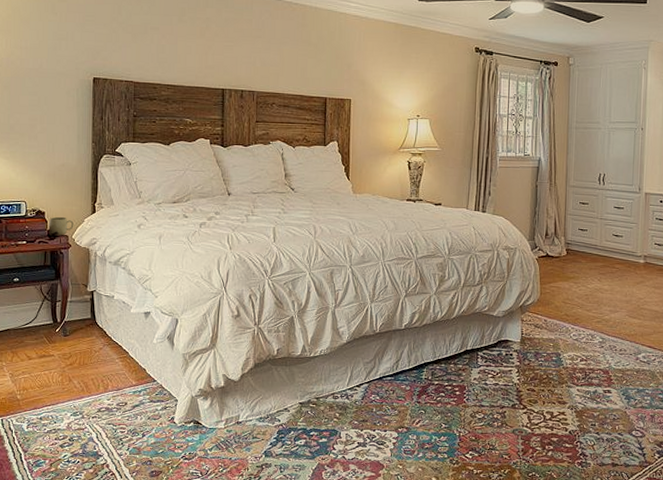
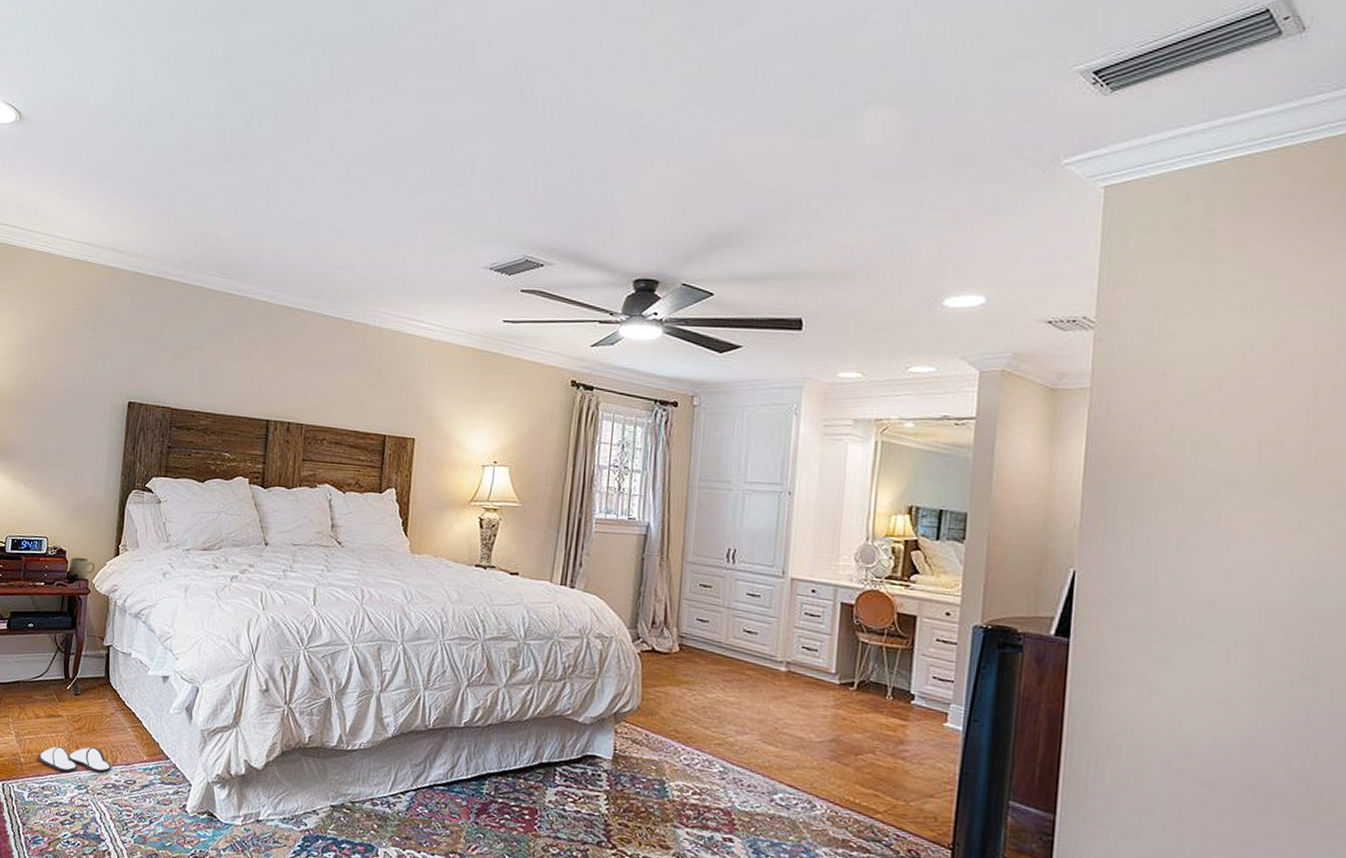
slippers: none [34,378,104,403] -> present [38,746,112,774]

